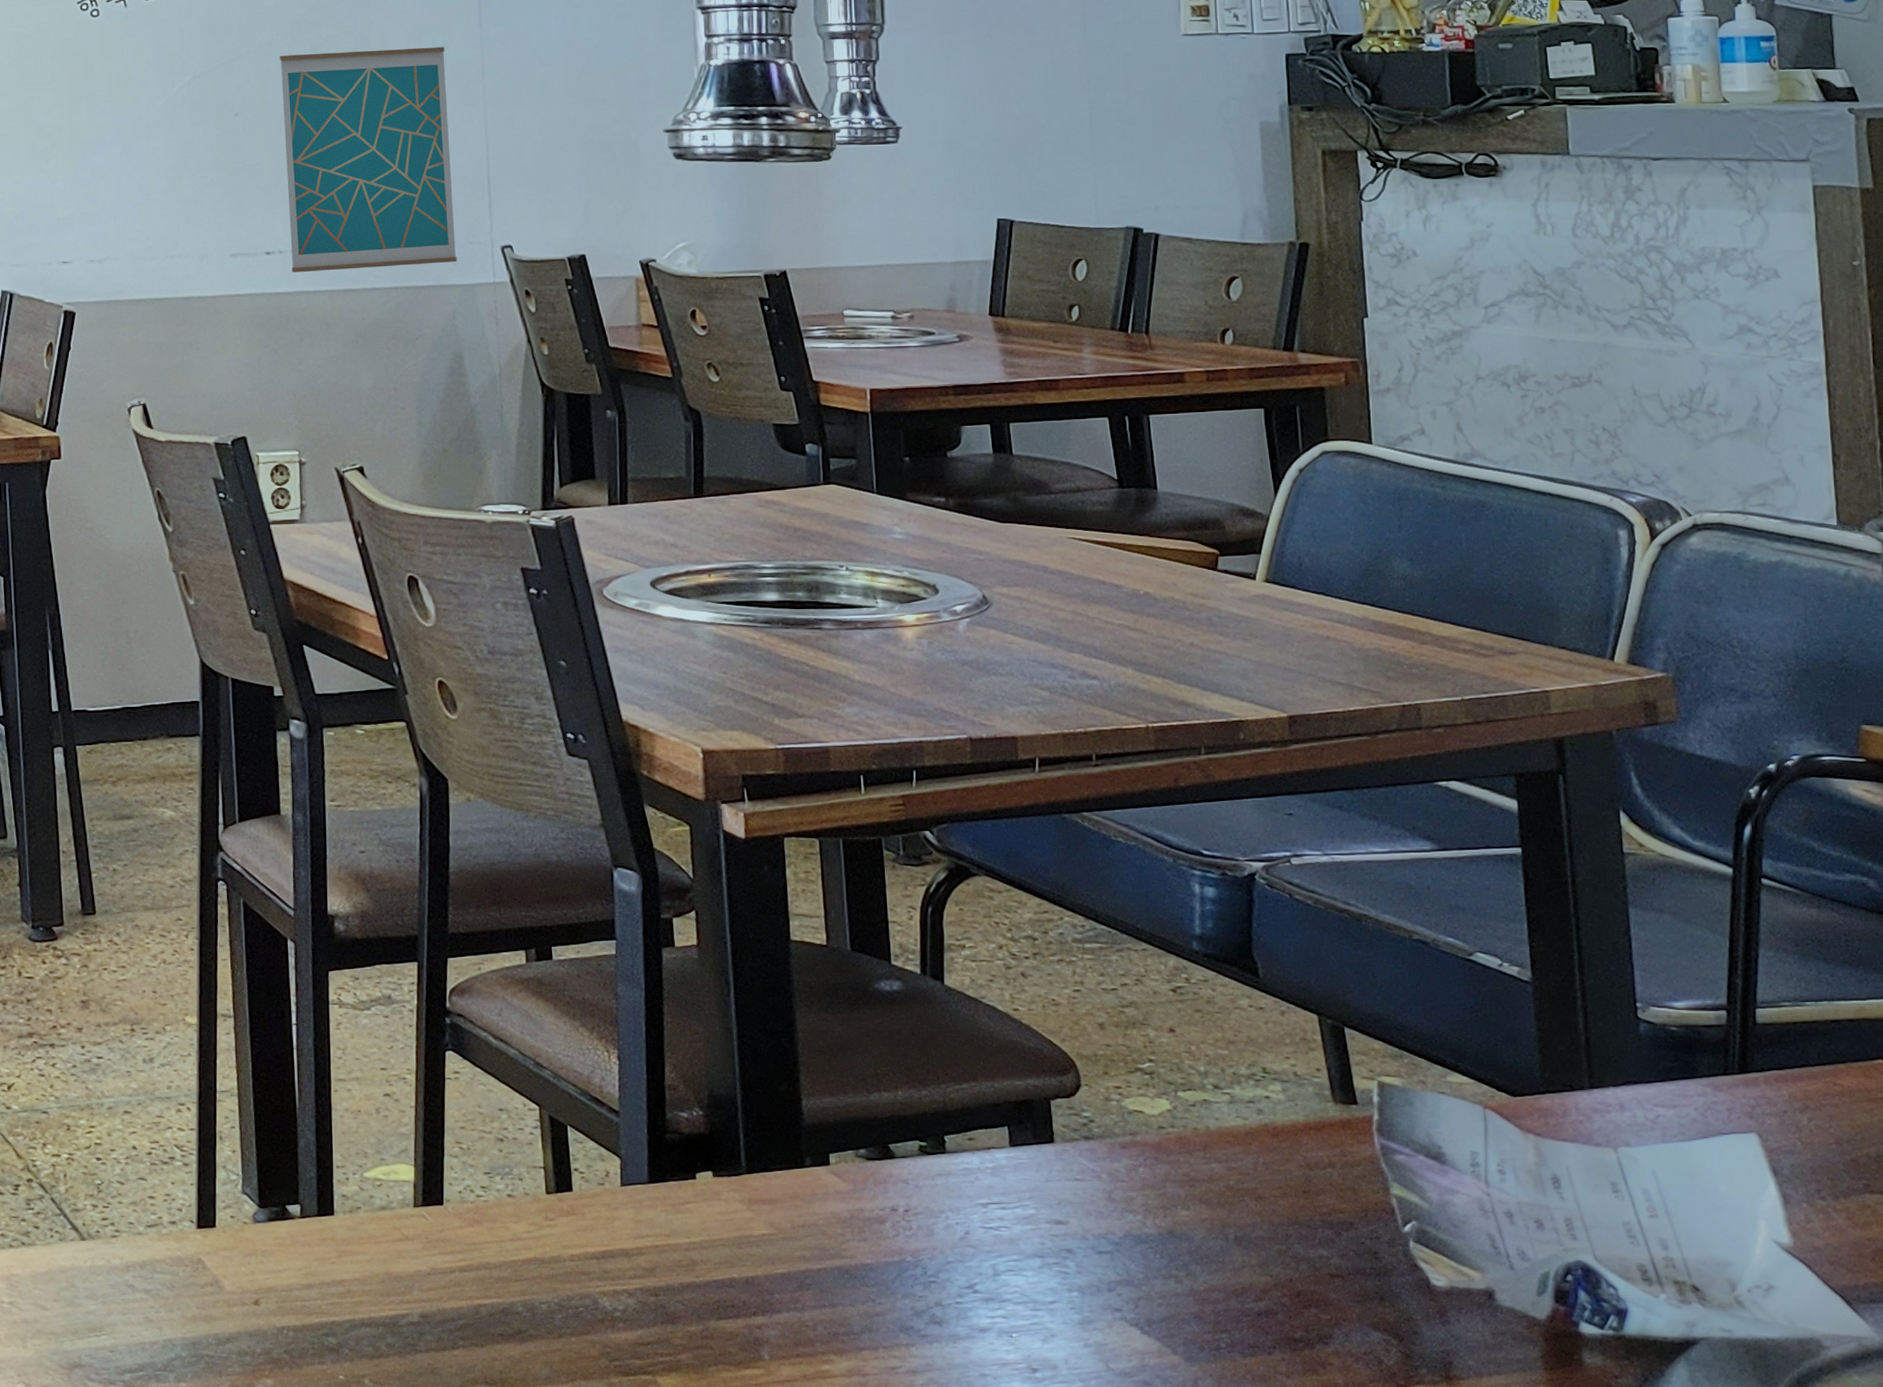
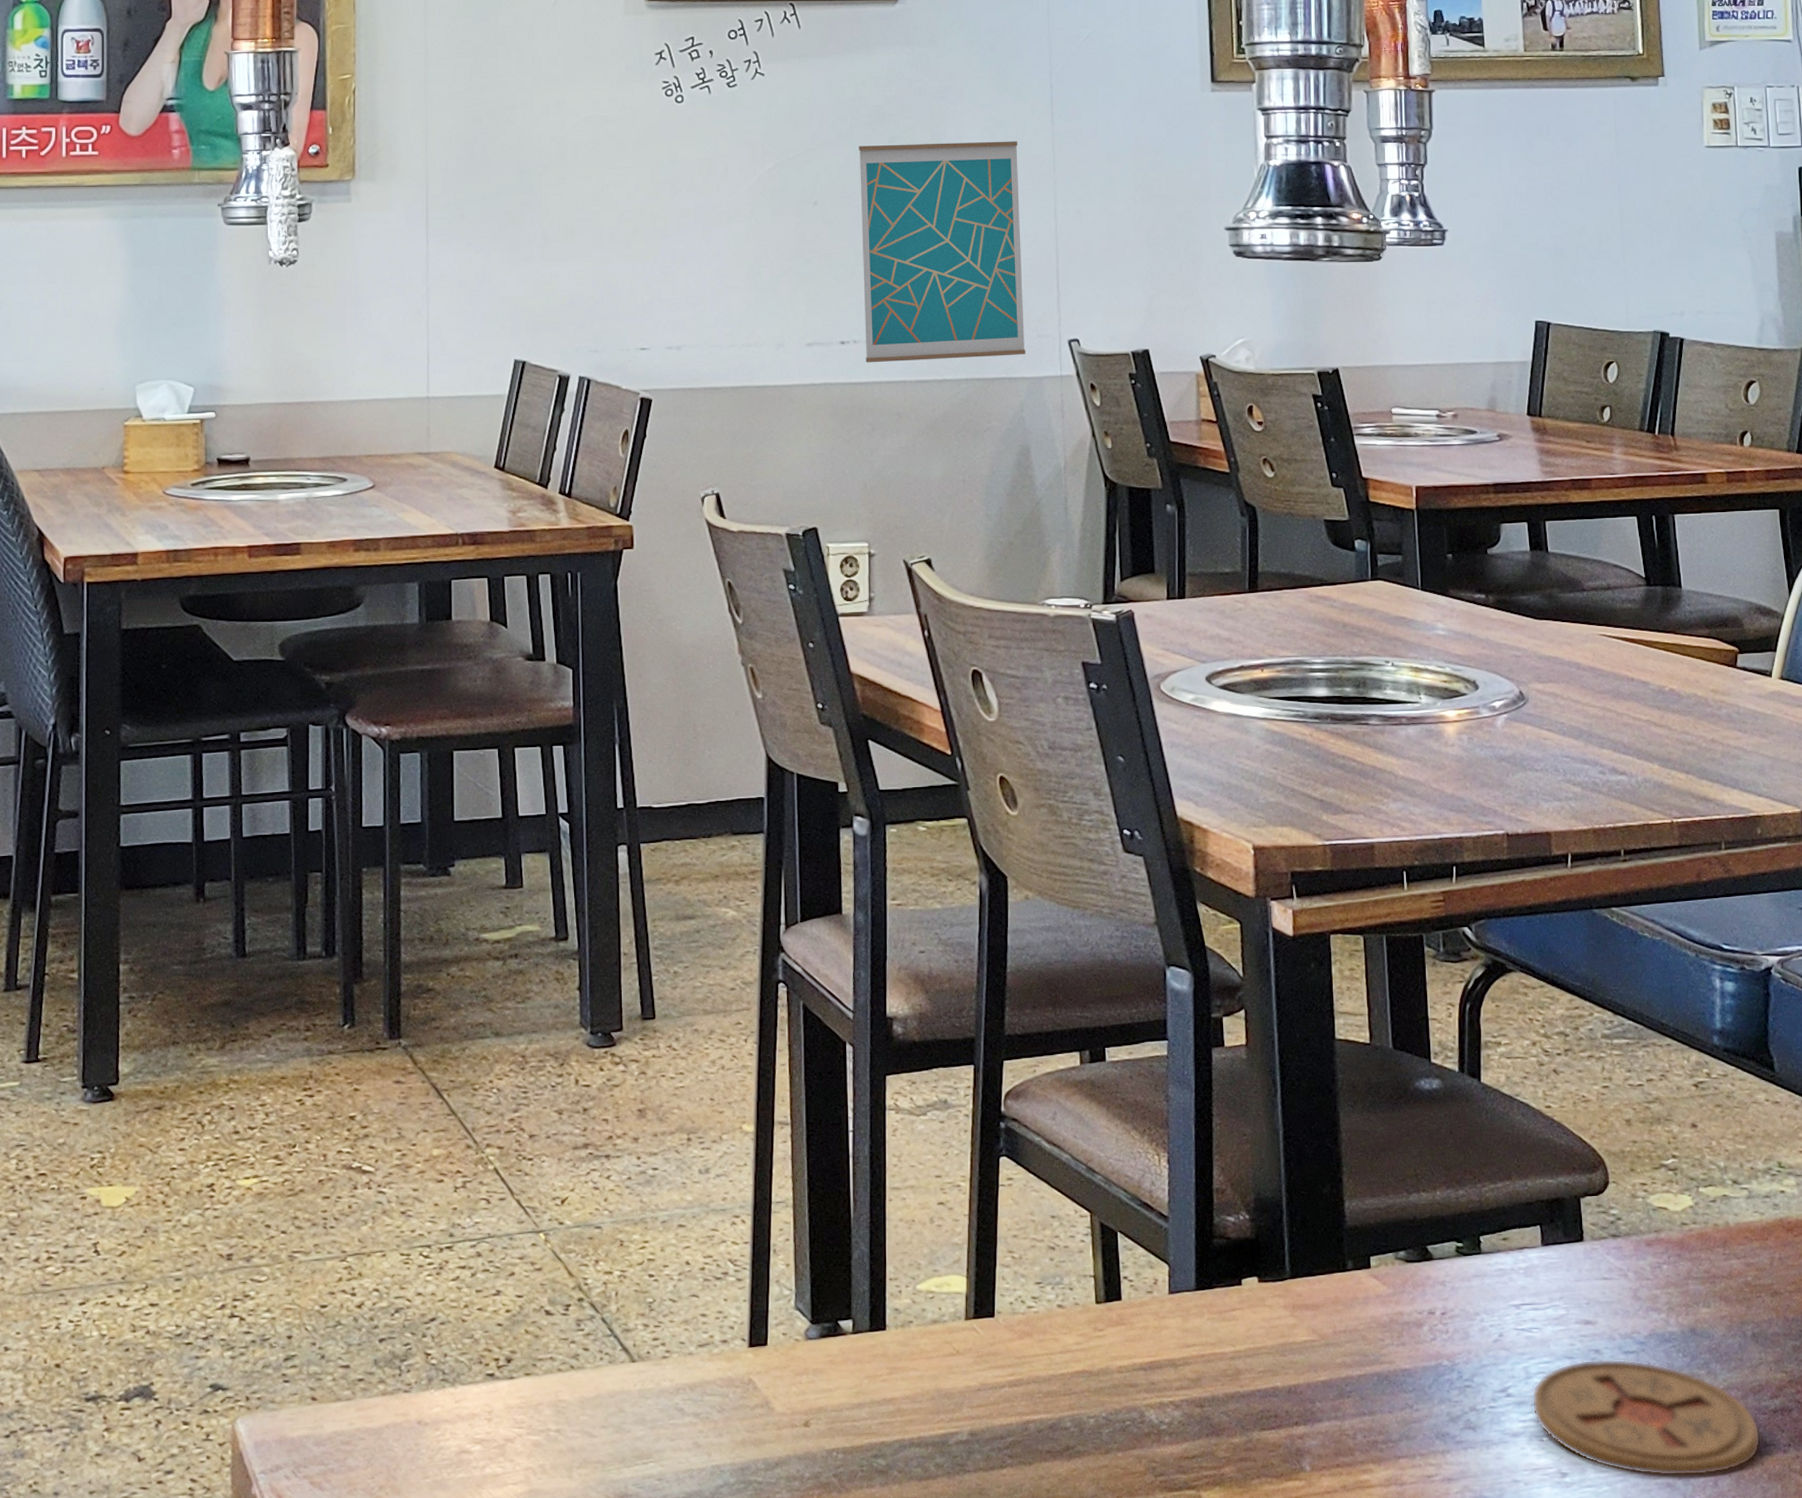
coaster: none [1000,1259,1244,1375] -> present [1531,1359,1761,1476]

